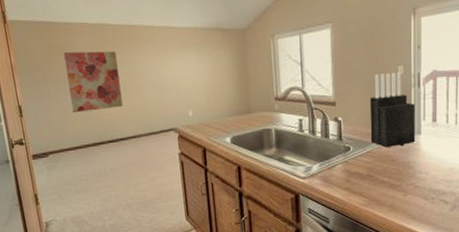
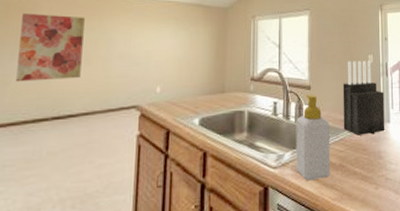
soap bottle: none [322,110,358,189] -> present [296,94,330,181]

